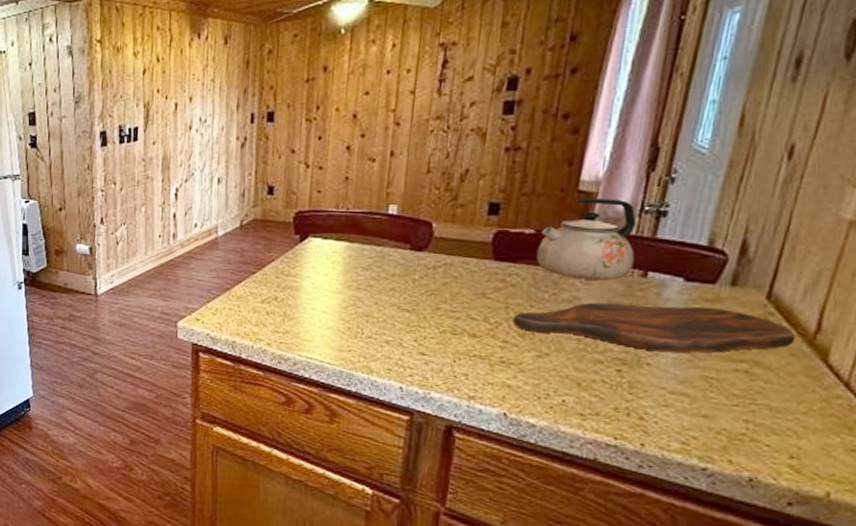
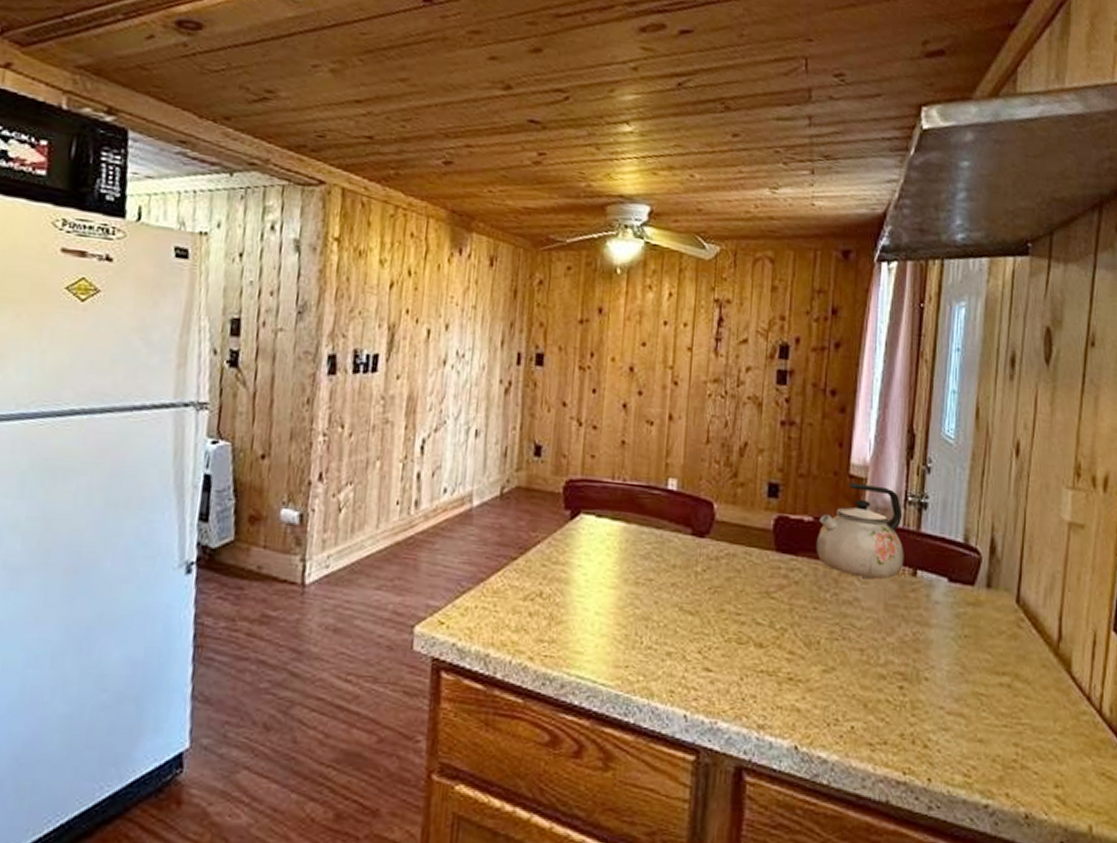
cutting board: present [512,302,796,353] -> none [798,604,1044,665]

